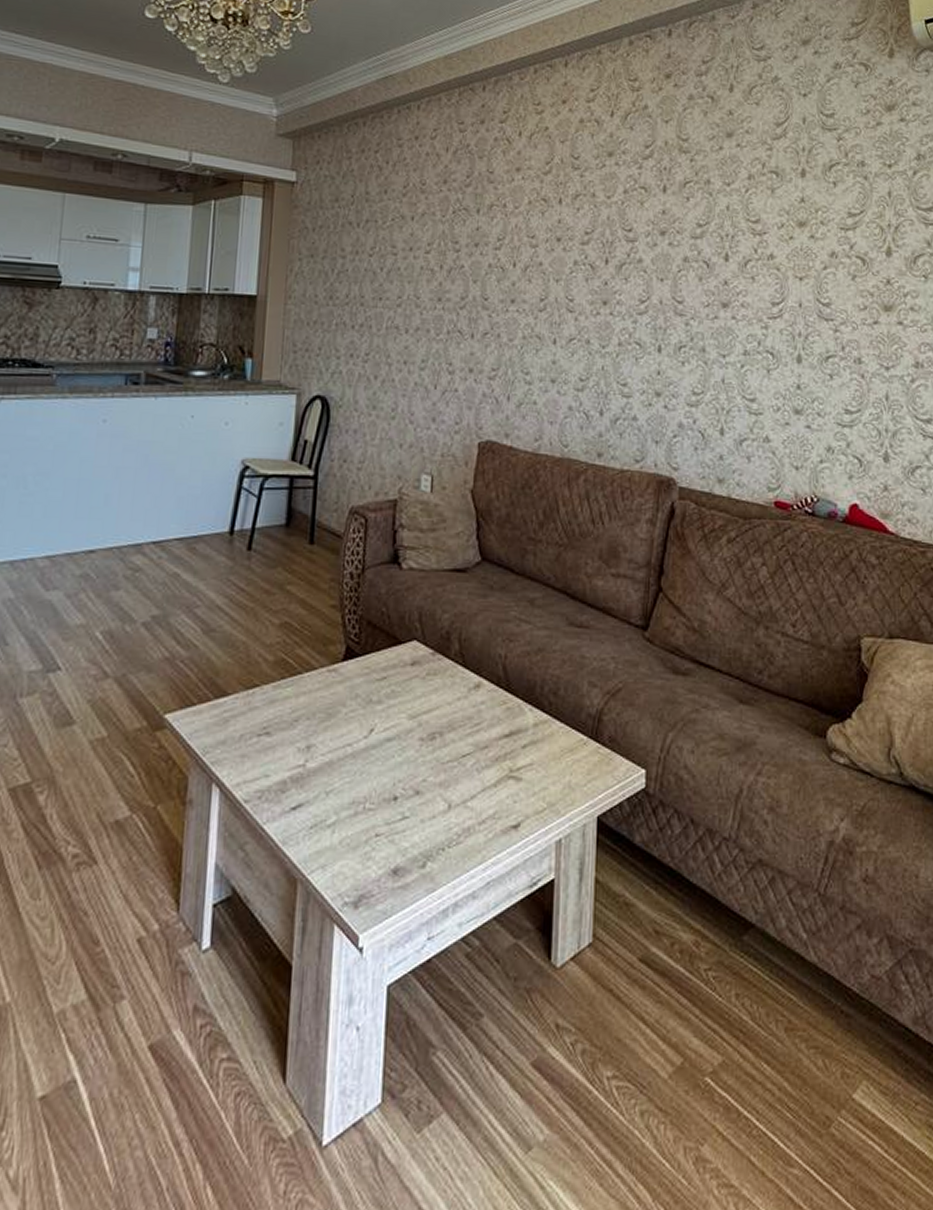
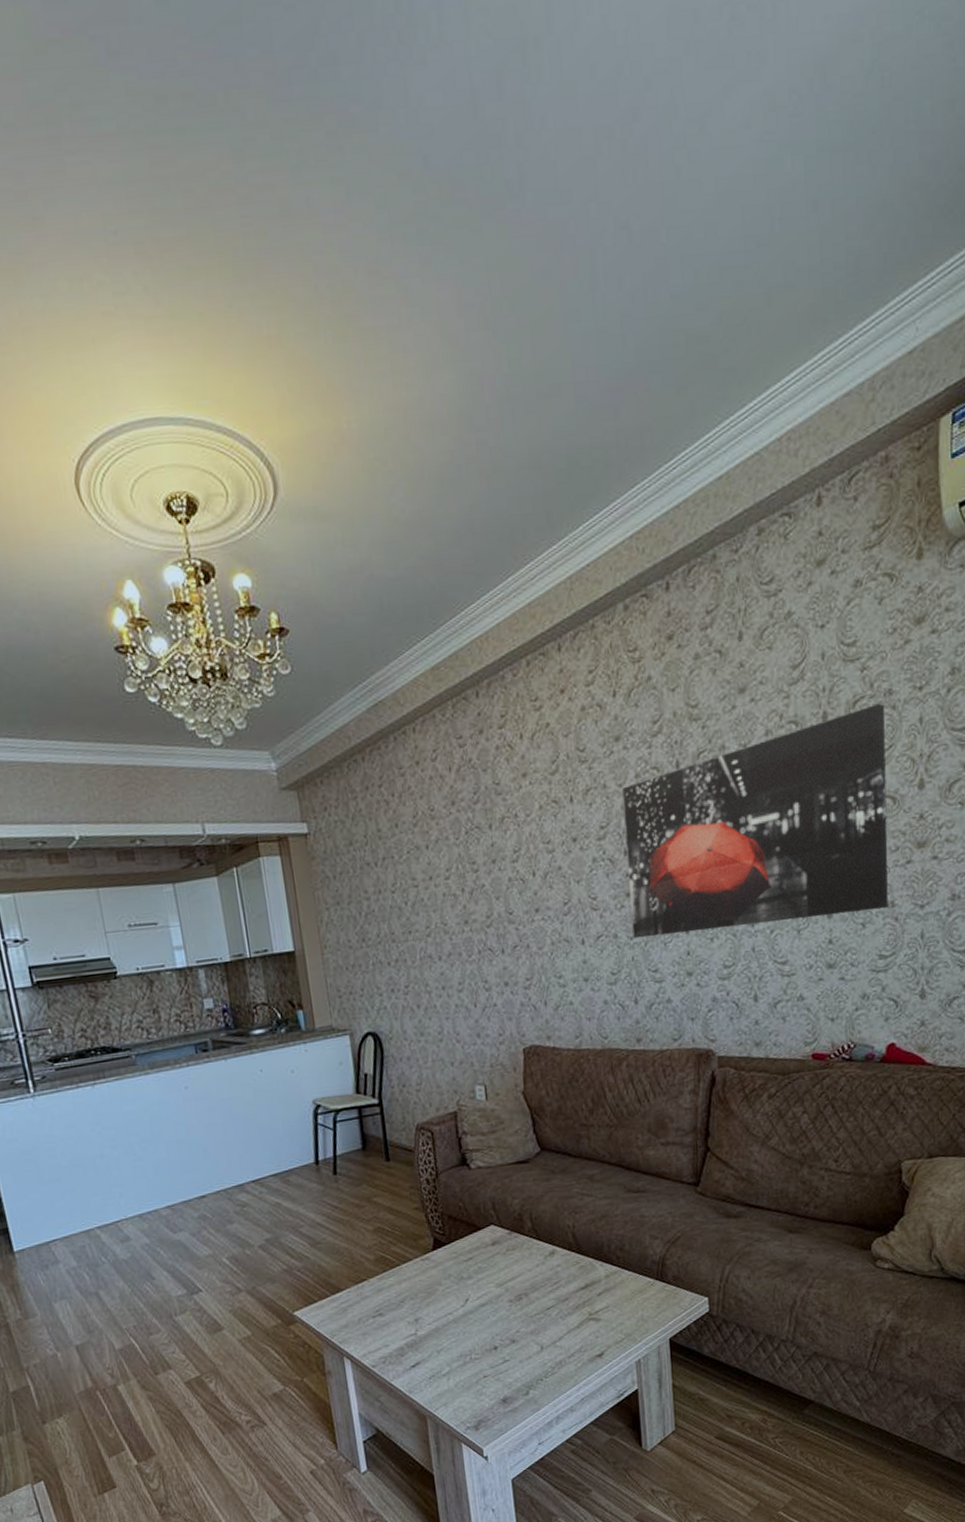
wall art: none [605,171,858,364] -> present [622,703,888,939]

